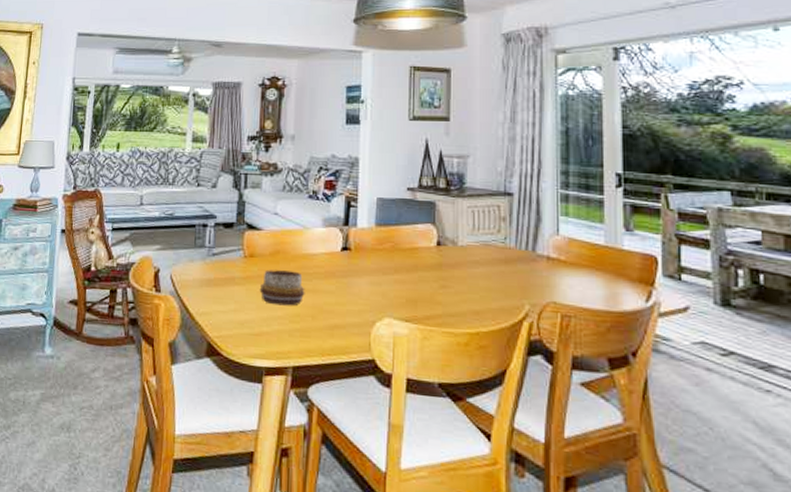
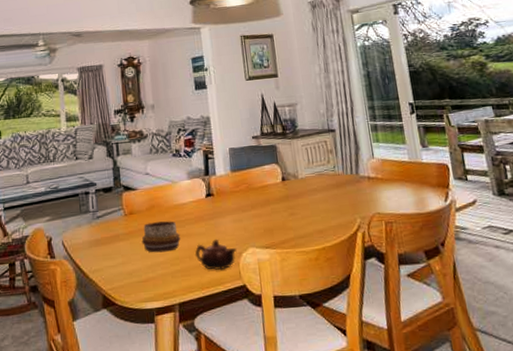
teapot: none [319,300,370,338] -> present [194,239,237,271]

